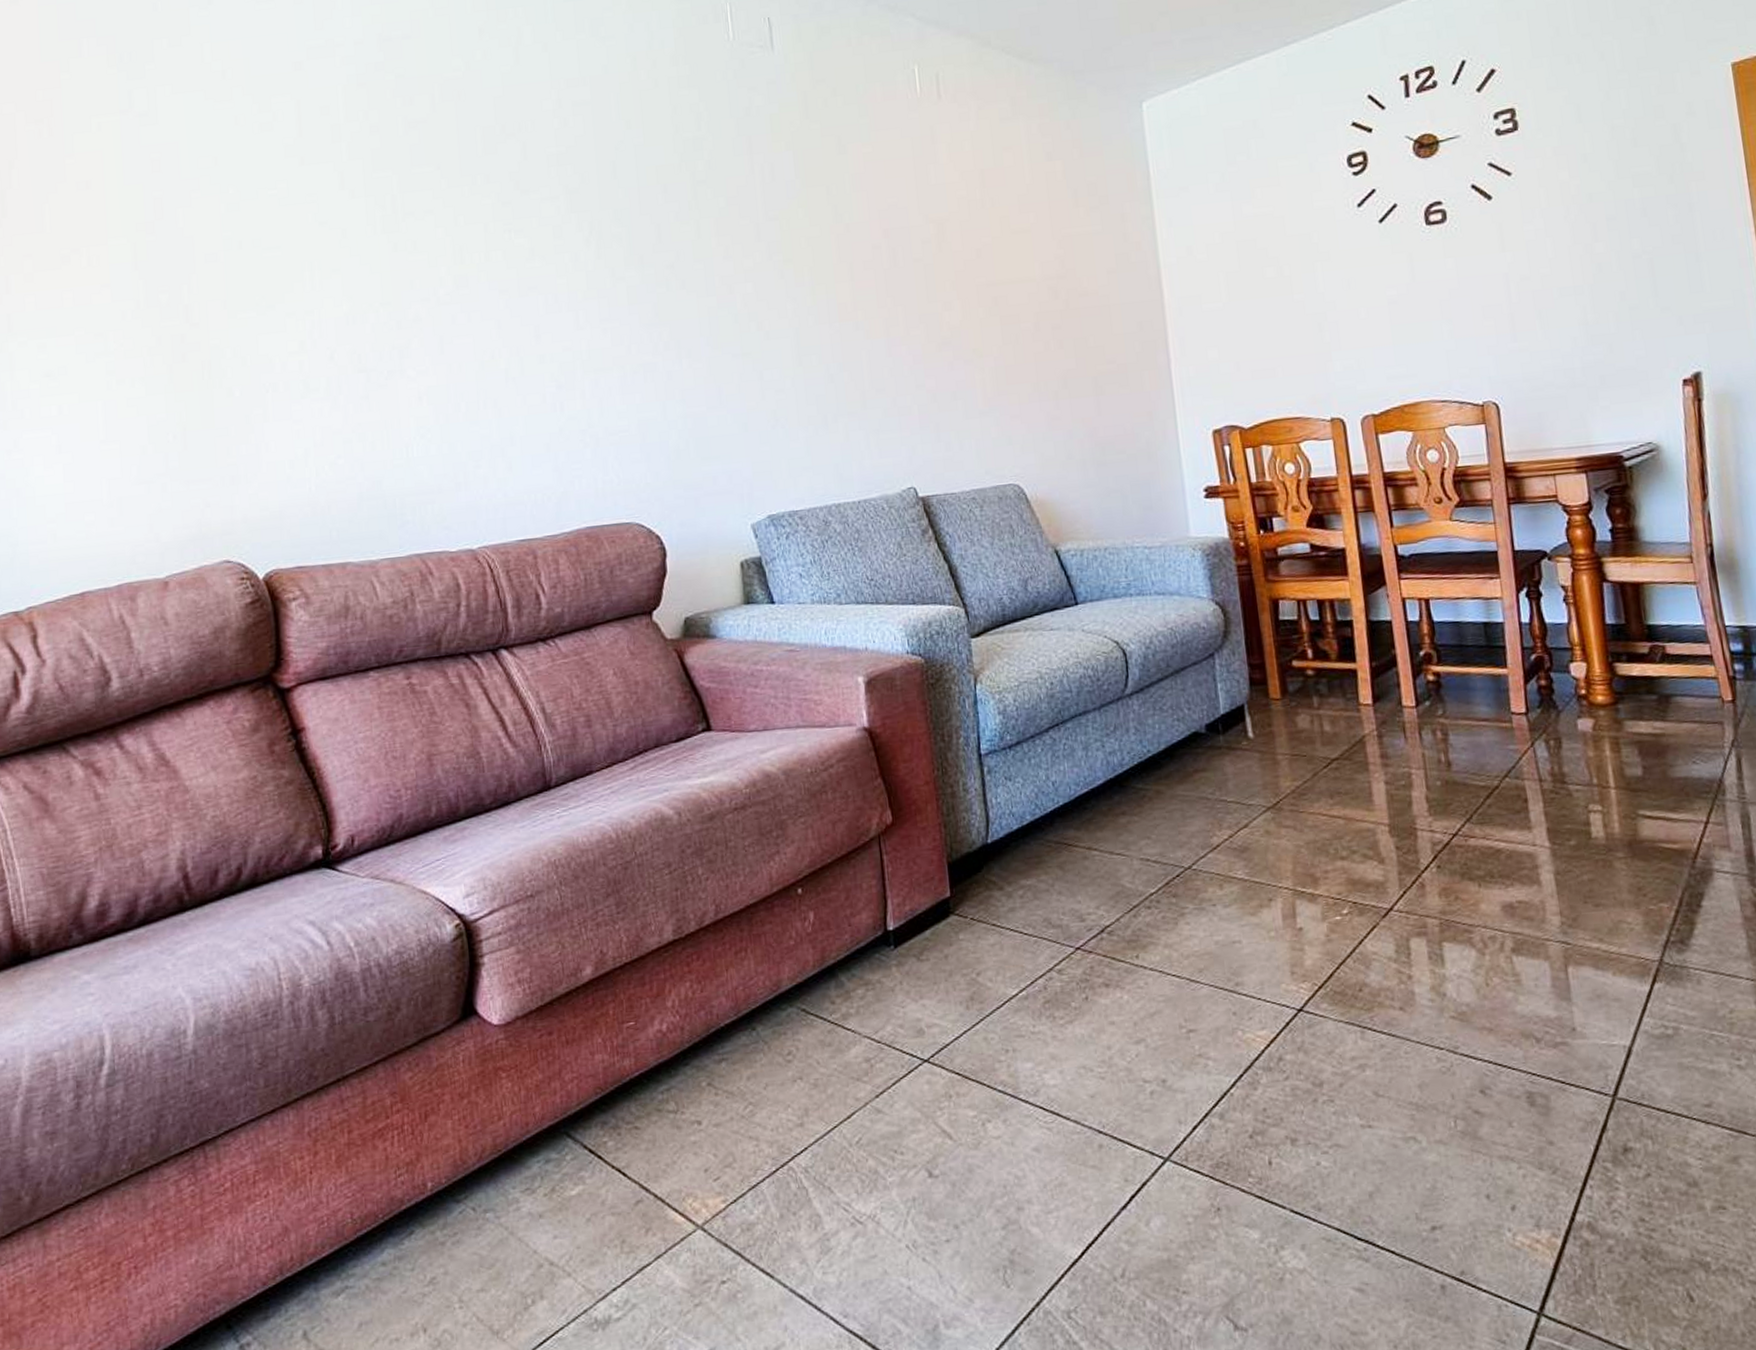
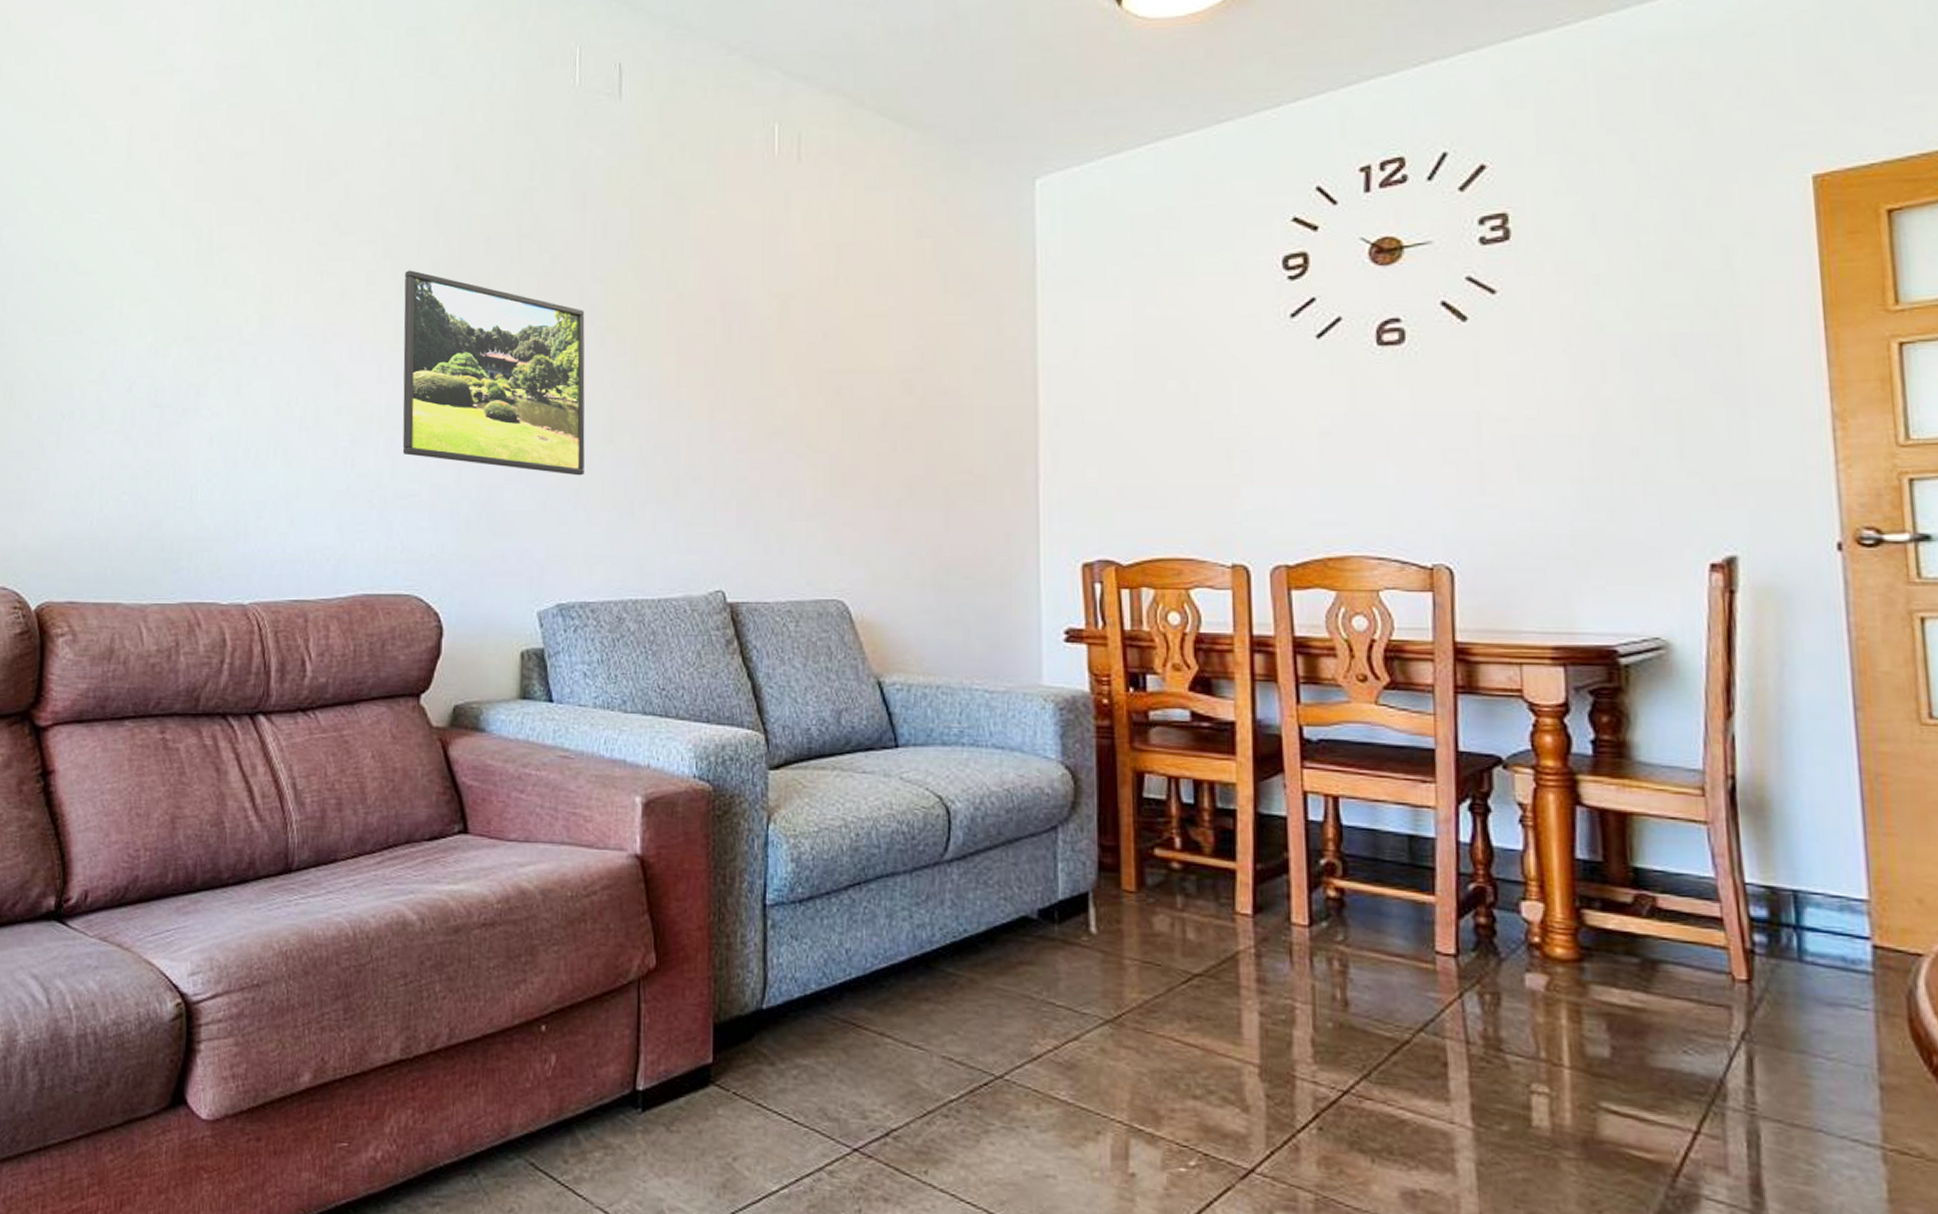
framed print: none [589,222,779,398] -> present [402,270,585,476]

